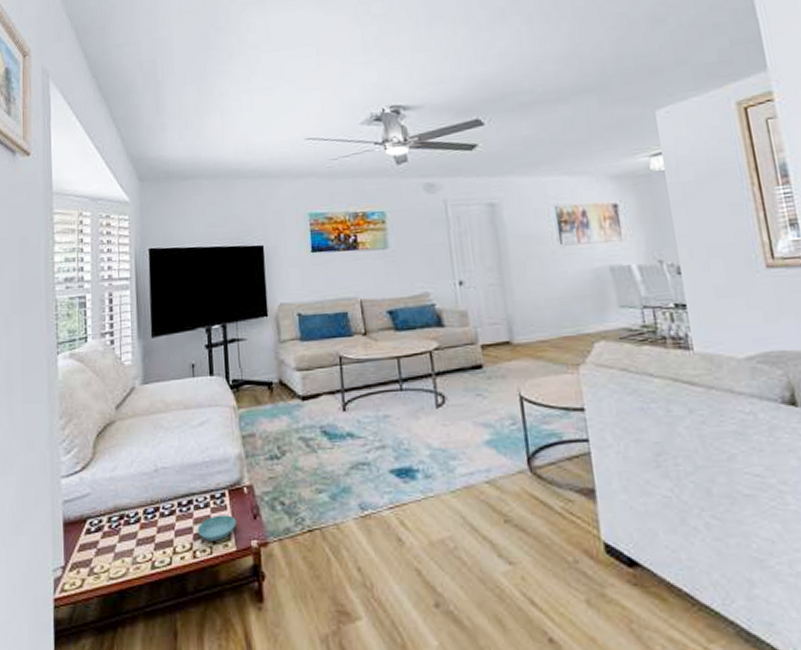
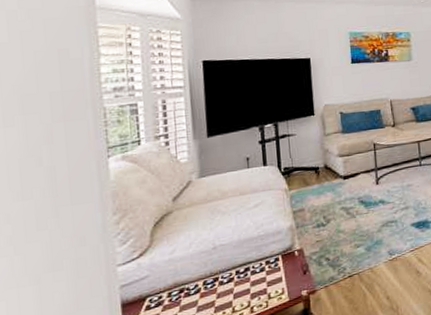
saucer: present [197,515,237,541] -> none [254,274,289,297]

